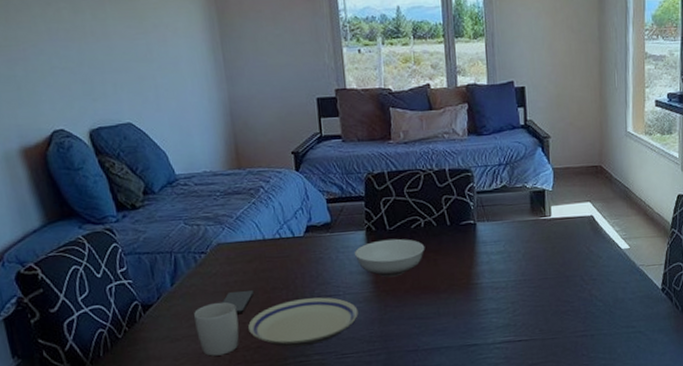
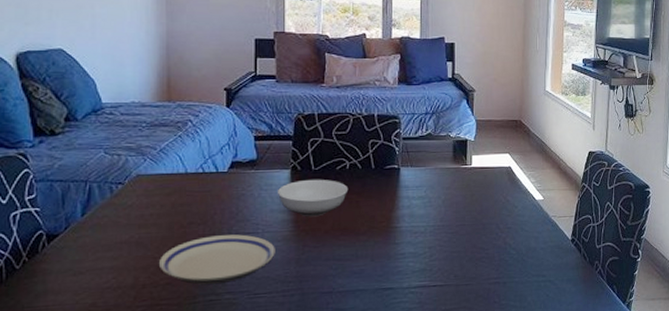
mug: present [193,302,240,356] -> none [101,235,149,292]
smartphone: present [221,290,255,314] -> none [134,224,170,248]

